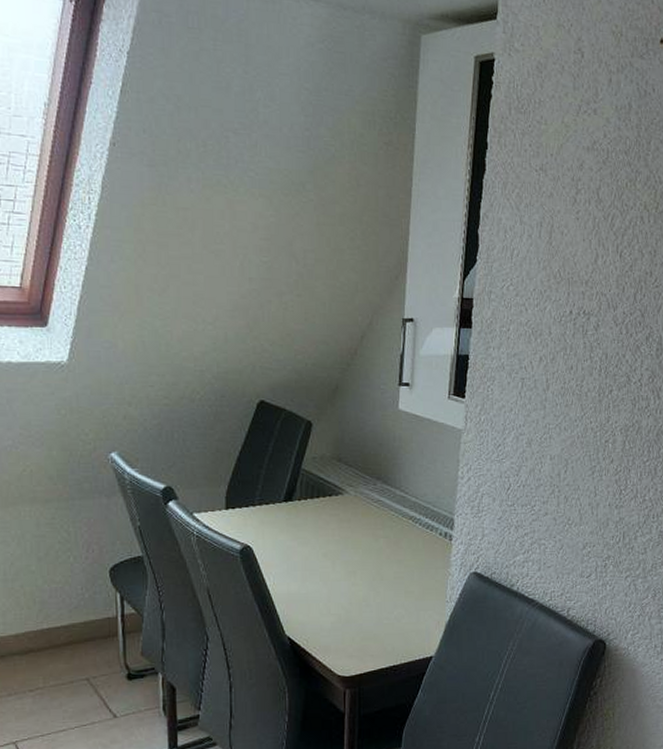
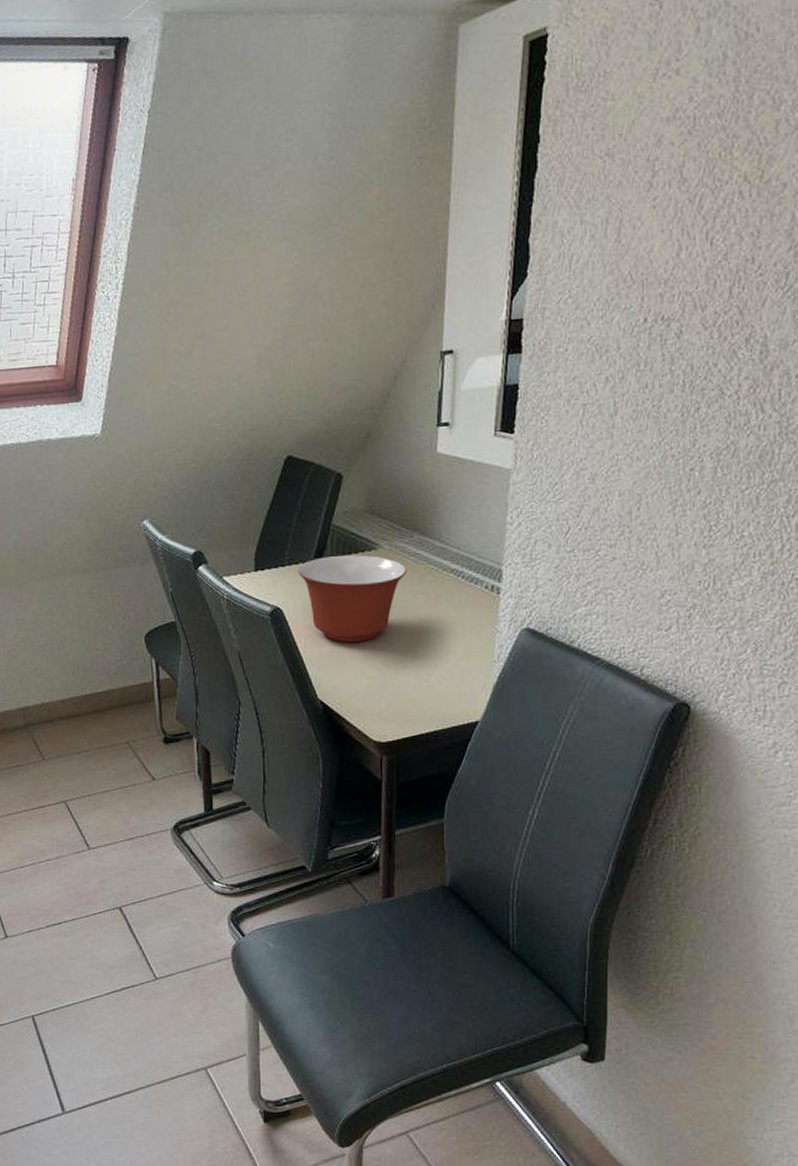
mixing bowl: none [268,499,371,581] -> present [298,555,407,642]

